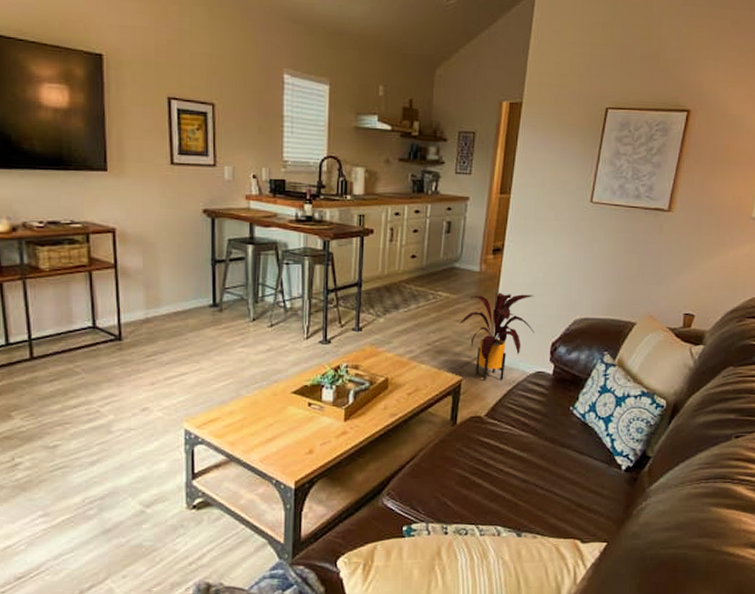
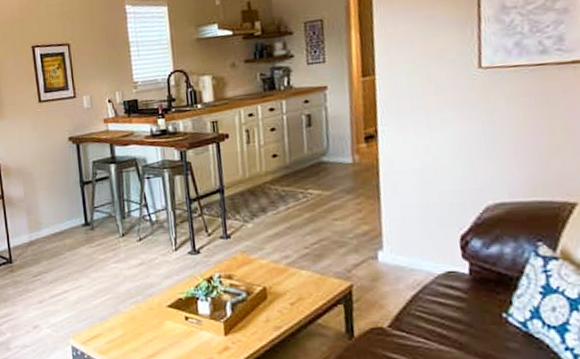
house plant: present [459,293,534,381] -> none [338,182,435,285]

